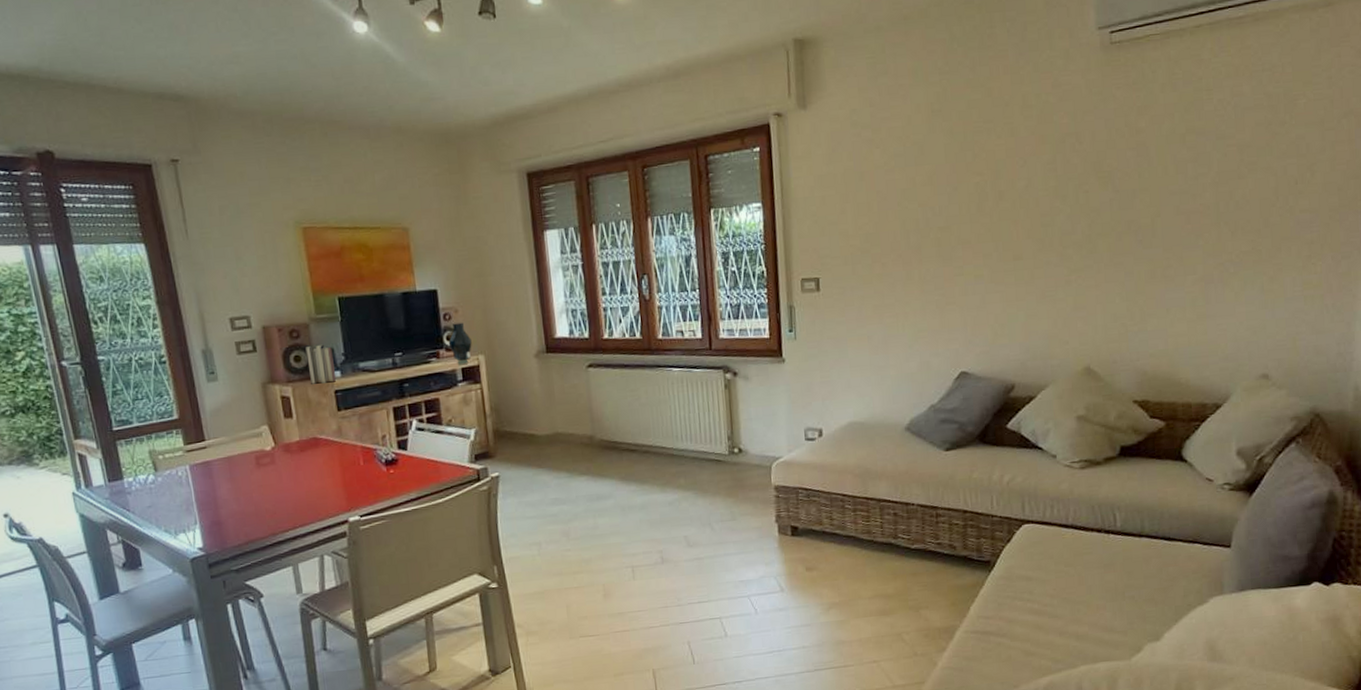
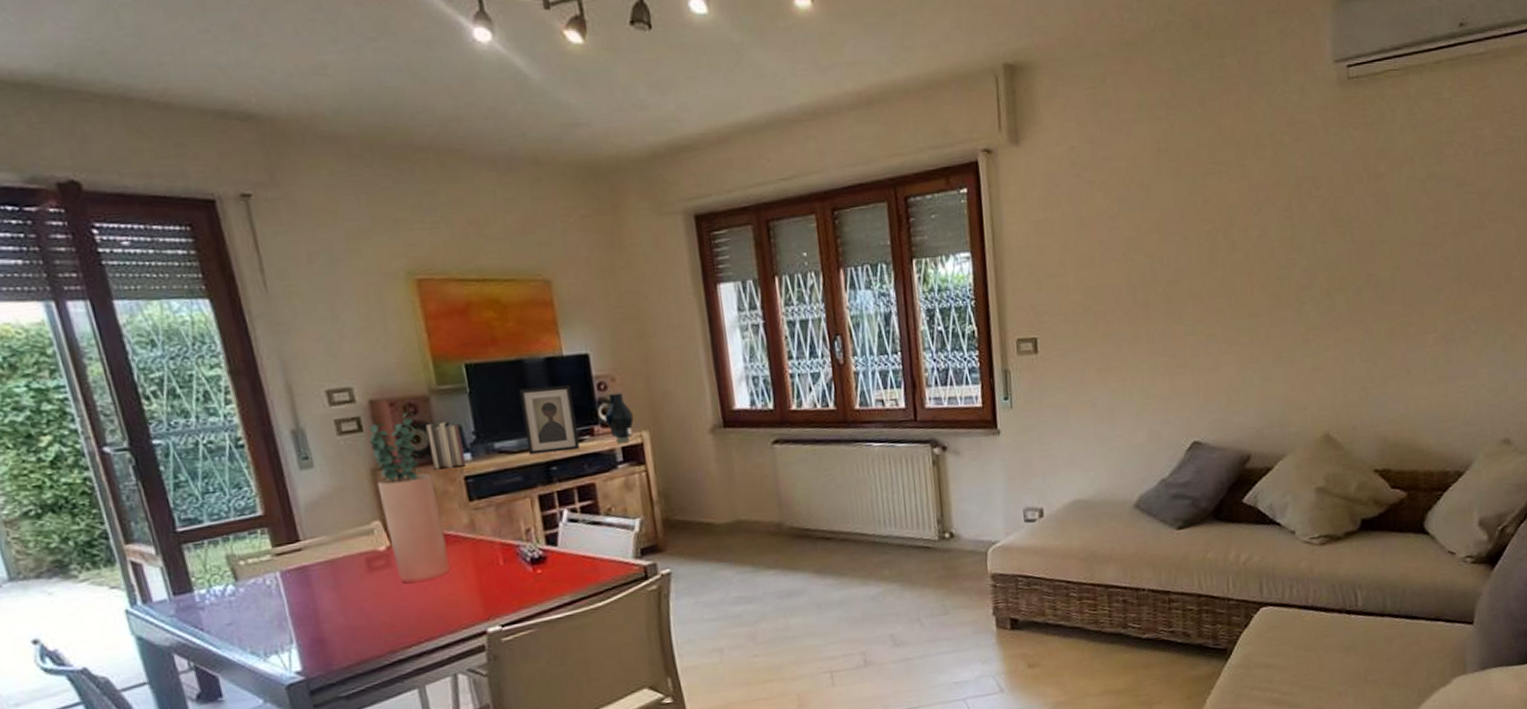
vase: none [261,329,322,479] -> present [368,402,452,584]
picture frame: none [380,316,428,374] -> present [519,385,580,455]

